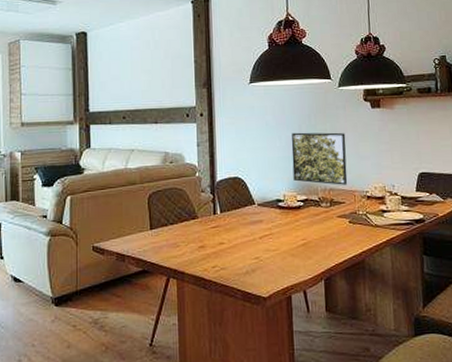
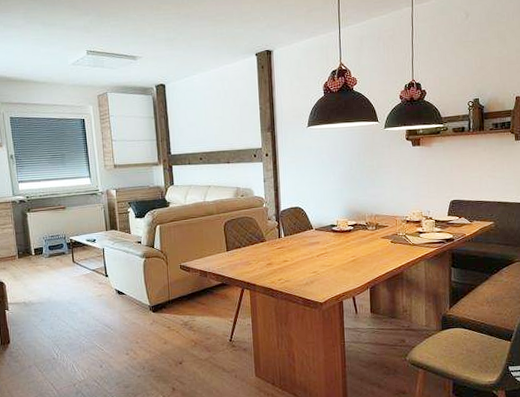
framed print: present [291,132,348,185] -> none [343,167,391,212]

